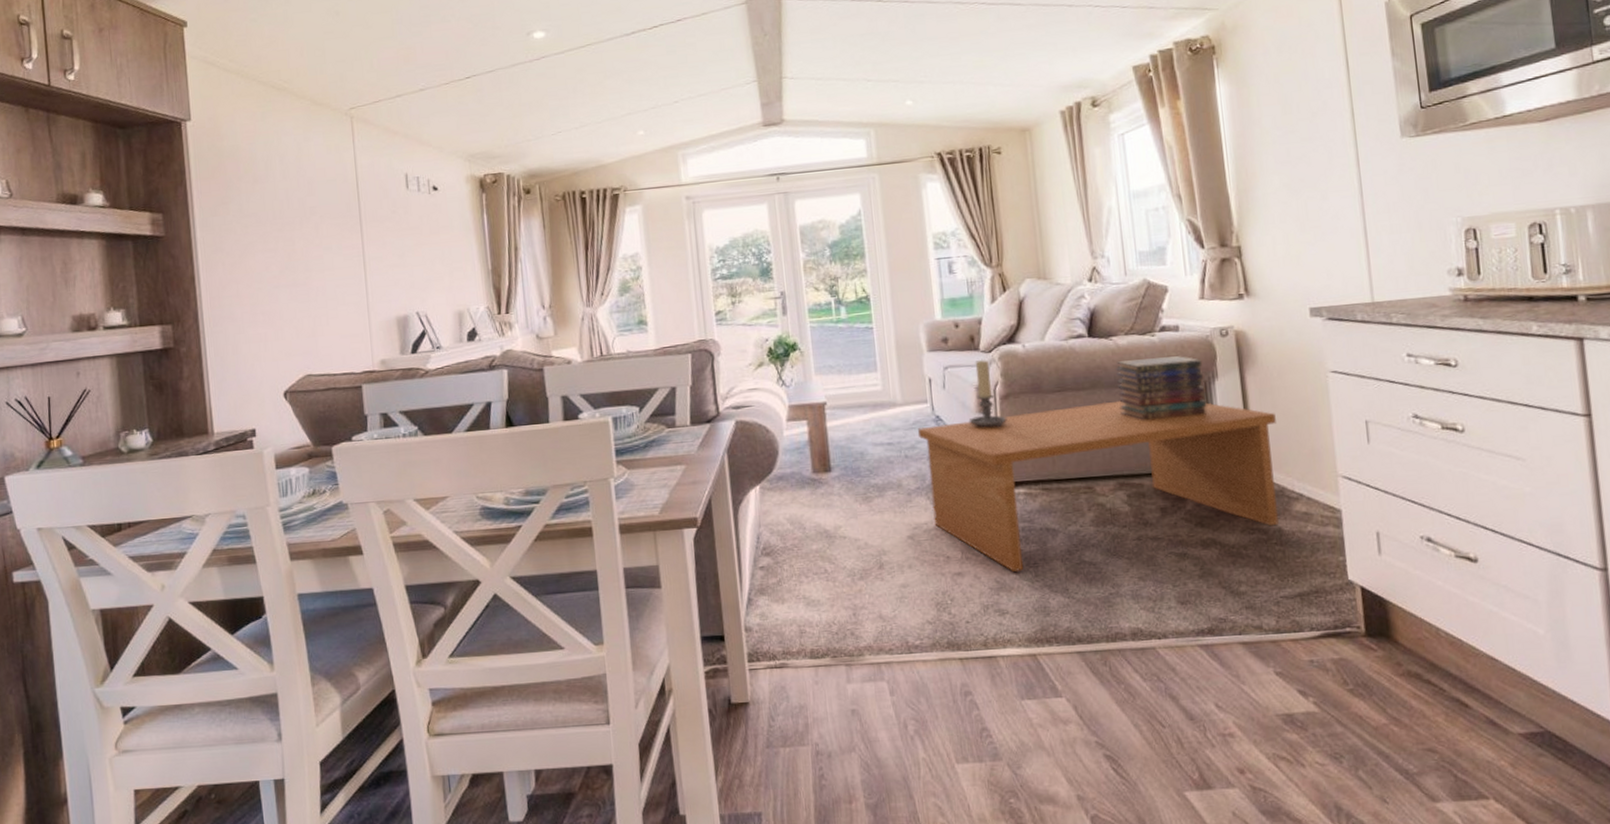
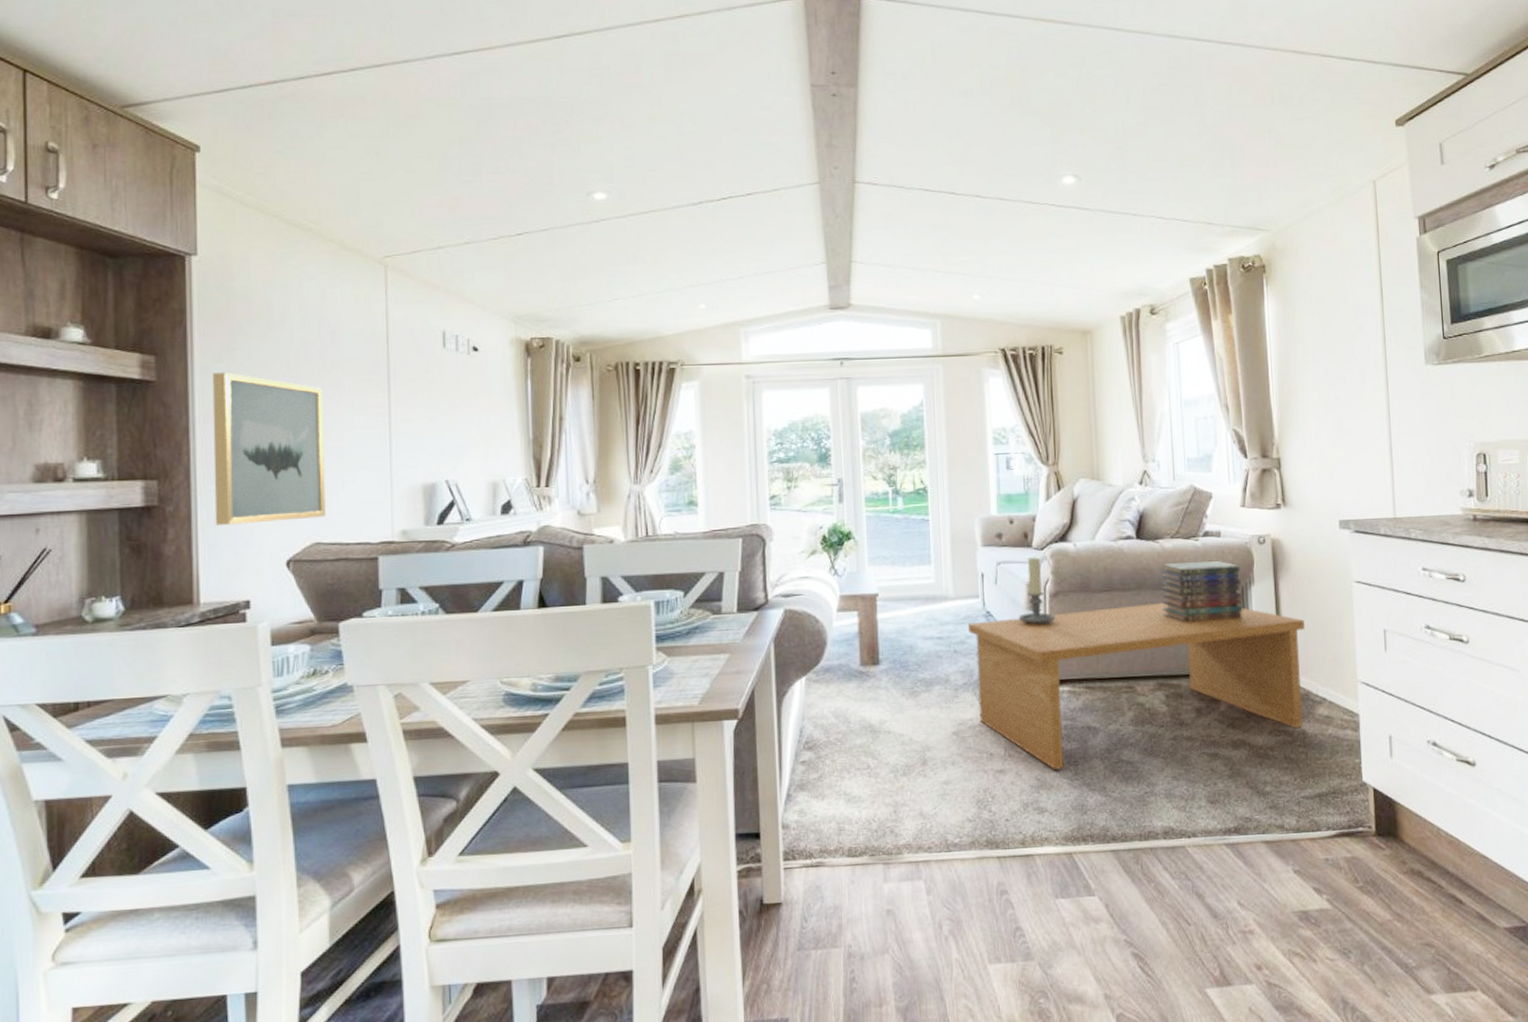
wall art: none [210,224,314,363] -> present [212,372,326,525]

